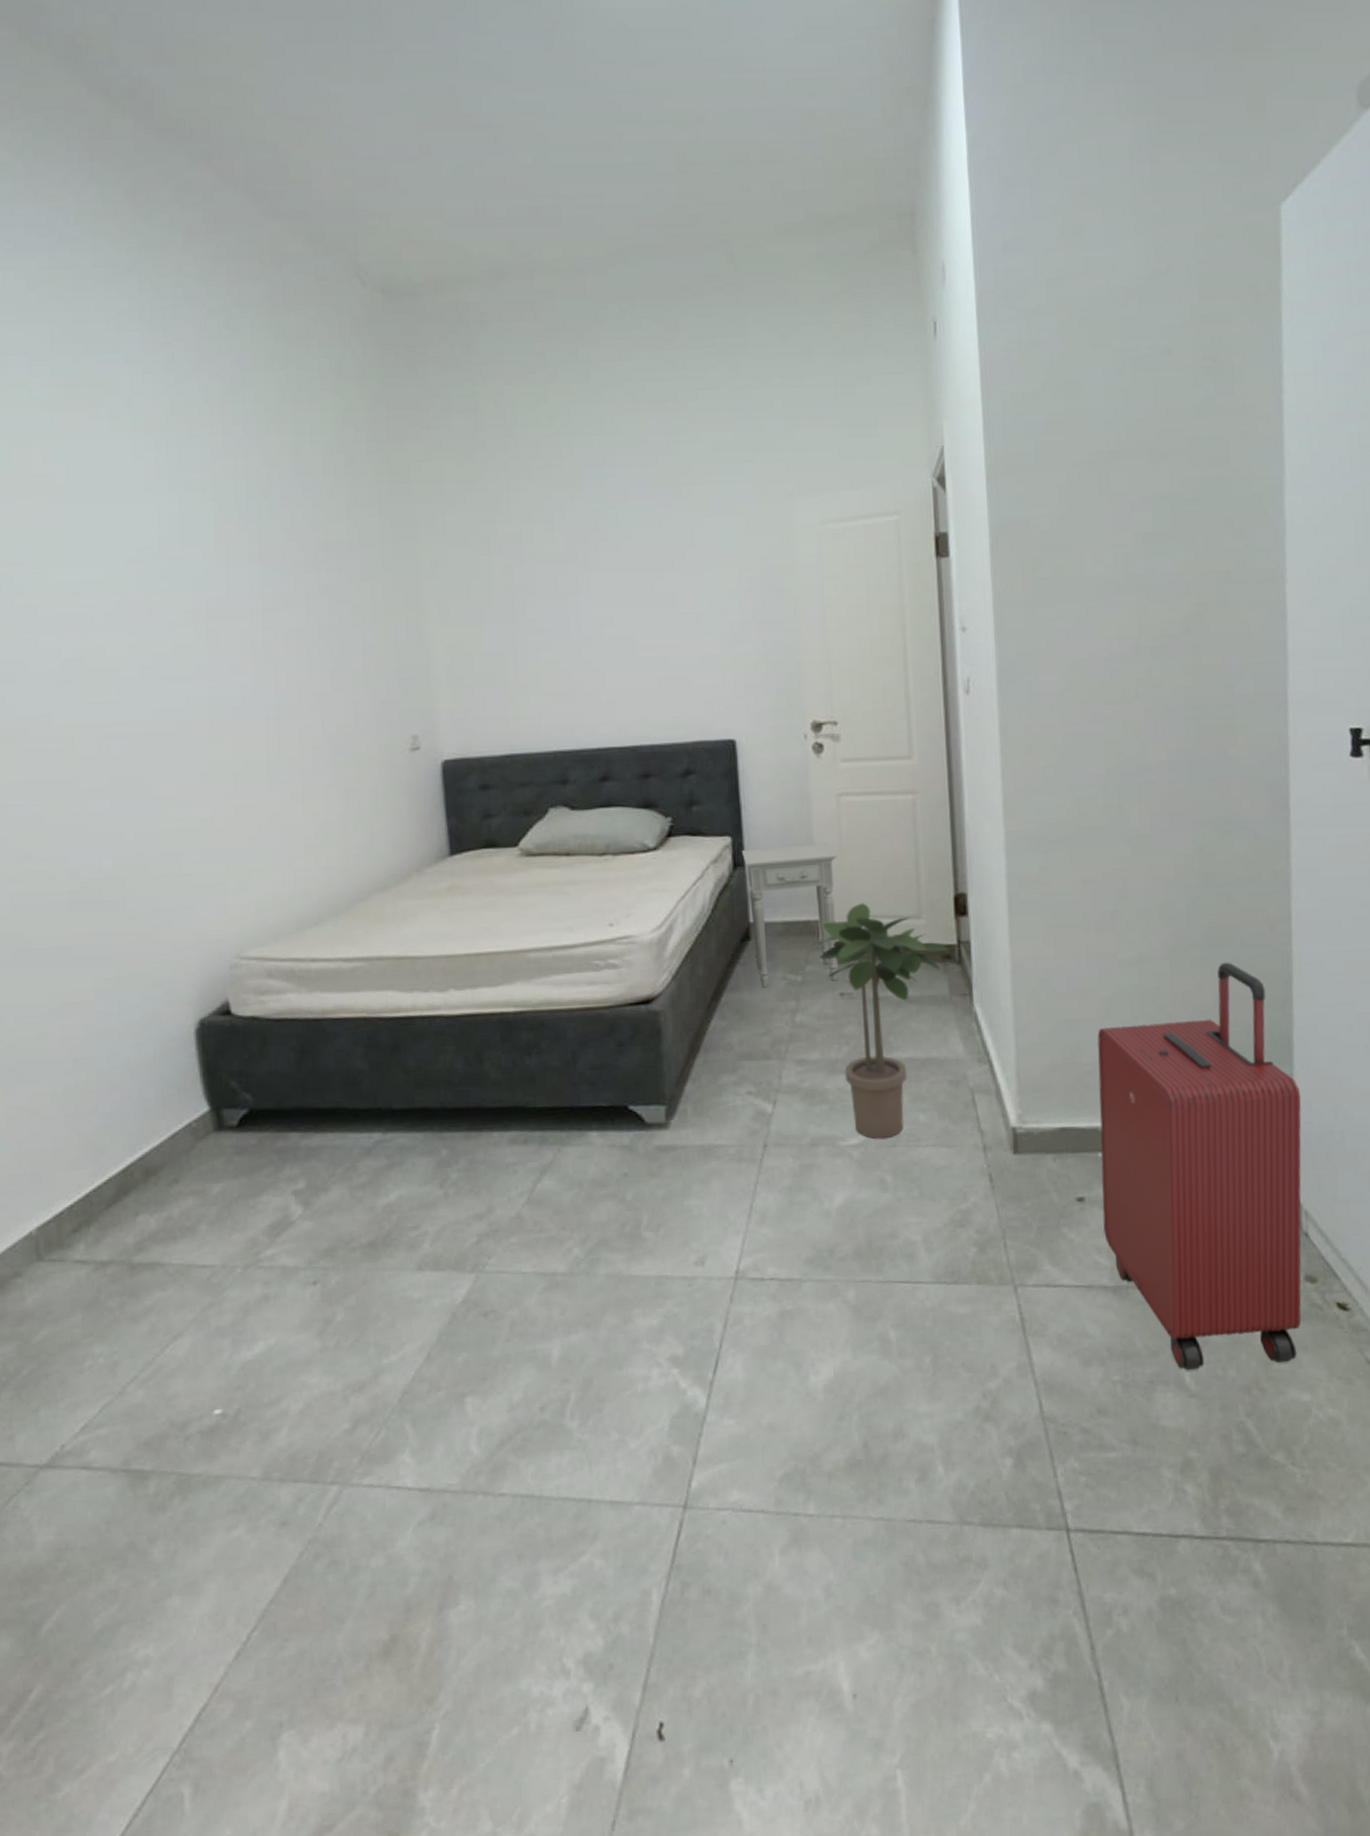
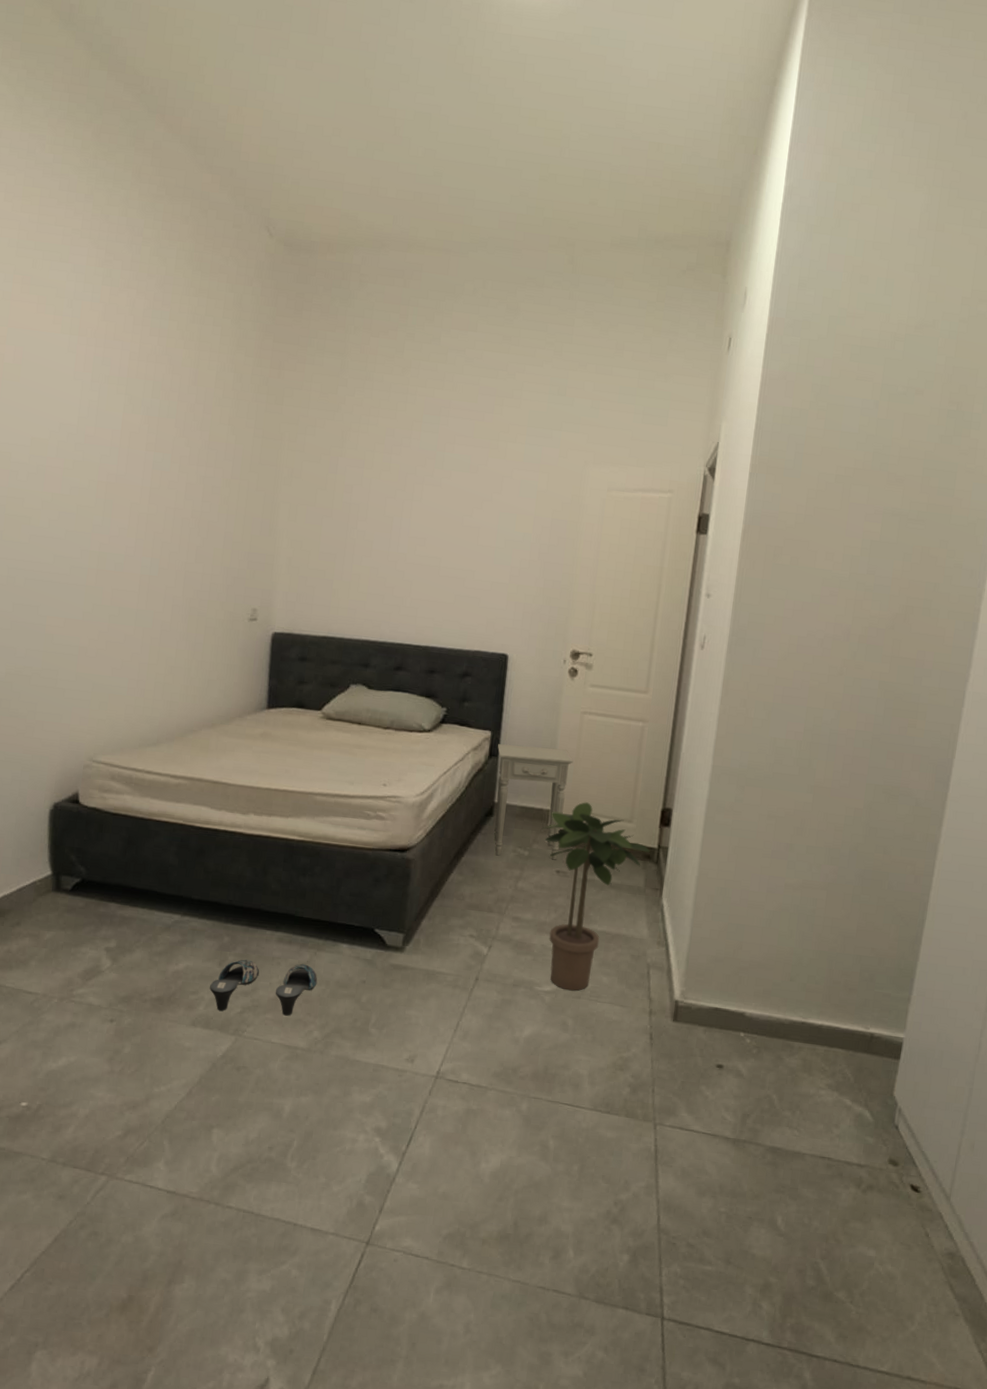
slippers: none [433,1165,568,1245] -> present [210,959,318,1016]
suitcase: present [1097,962,1302,1371] -> none [733,900,914,1223]

